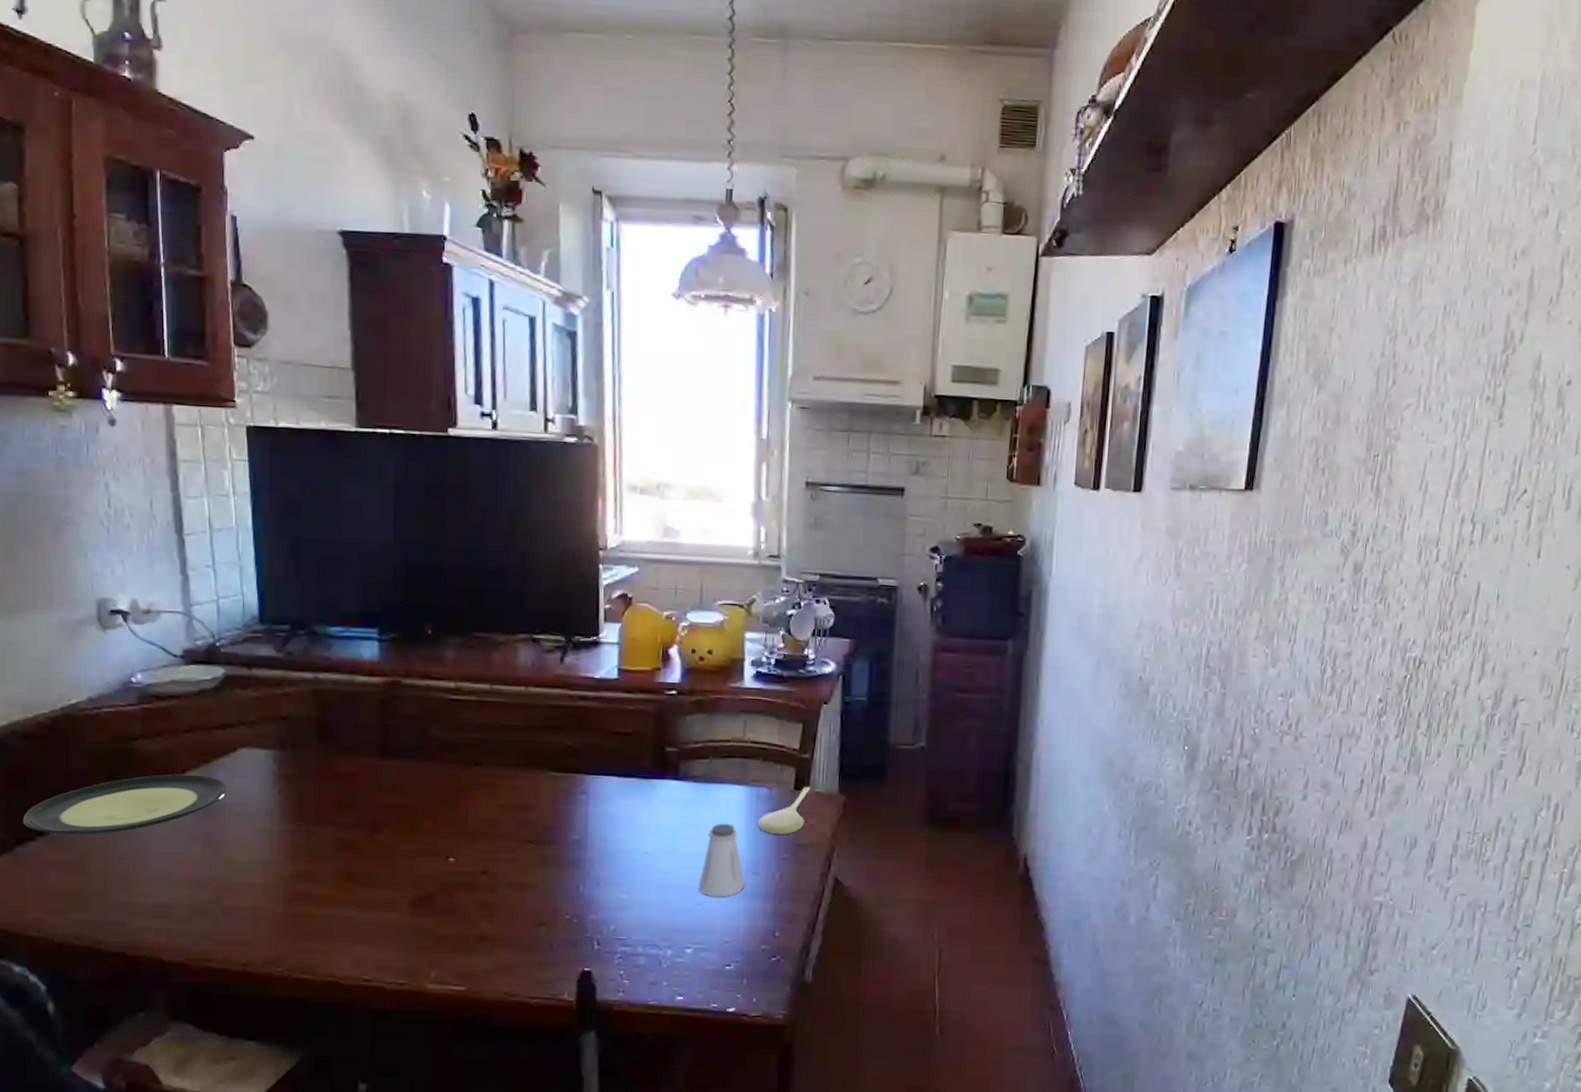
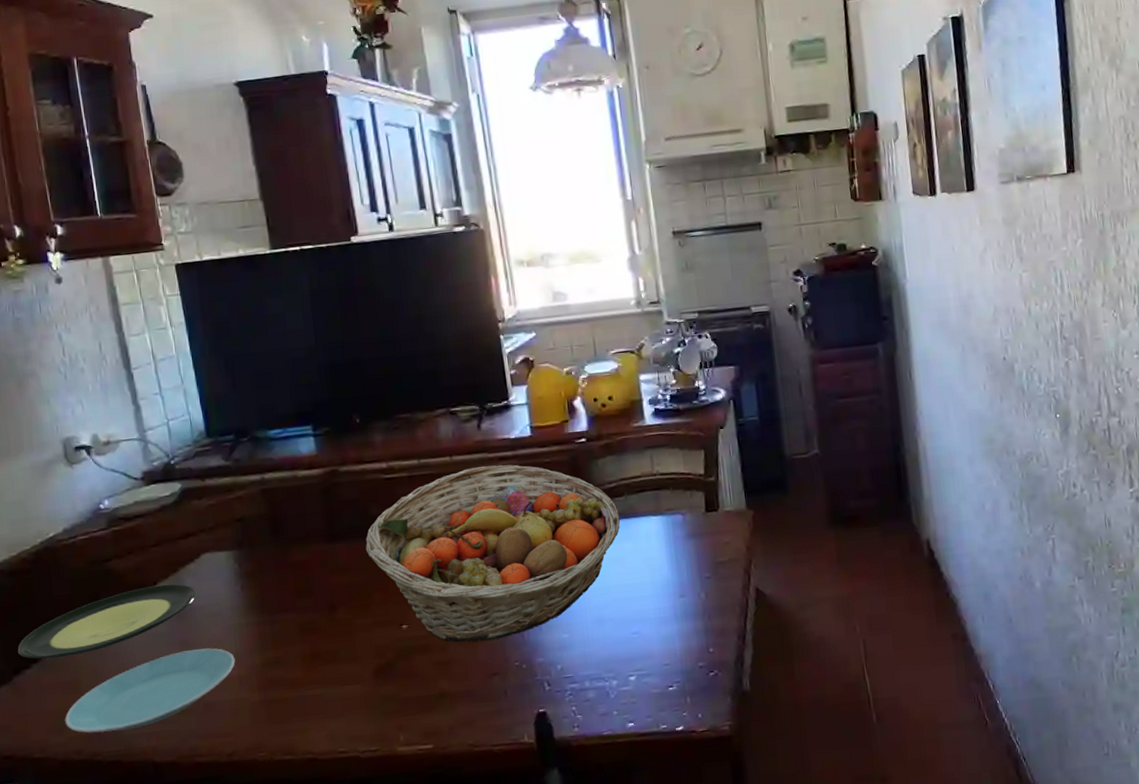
plate: none [67,848,262,922] -> present [65,648,236,733]
fruit basket: none [420,702,701,888] -> present [365,464,621,643]
saltshaker: present [698,823,745,897] -> none [632,553,674,624]
spoon: present [758,786,811,834] -> none [678,507,721,557]

